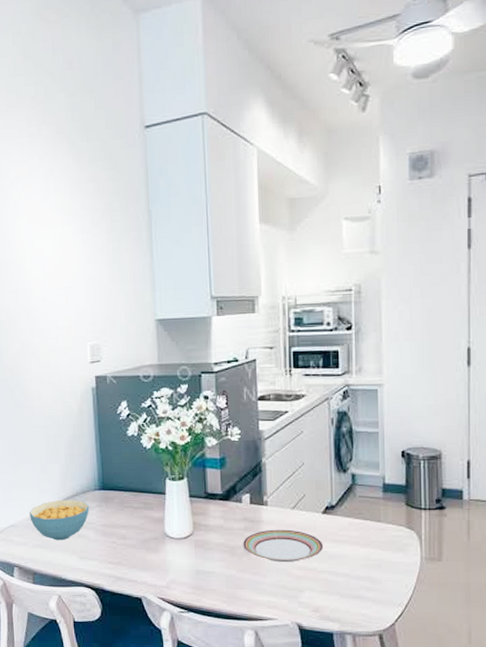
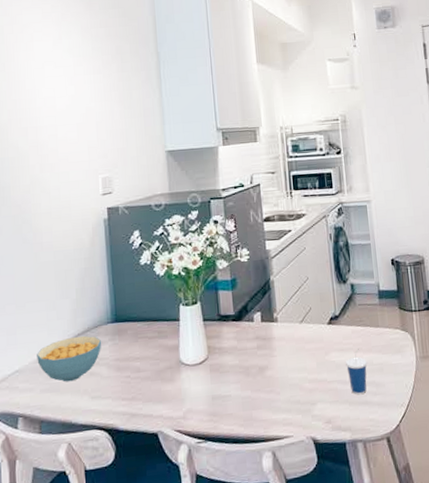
plate: present [243,529,324,563] -> none [257,343,331,378]
cup: none [338,542,364,587] -> present [345,349,368,394]

